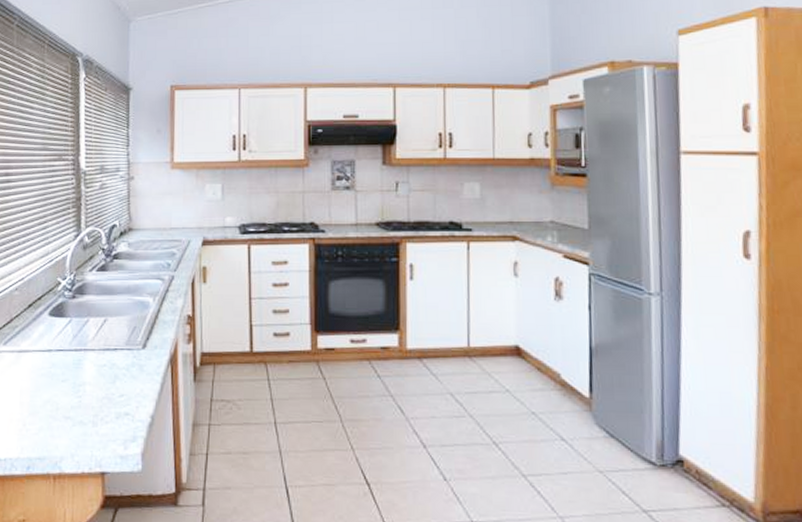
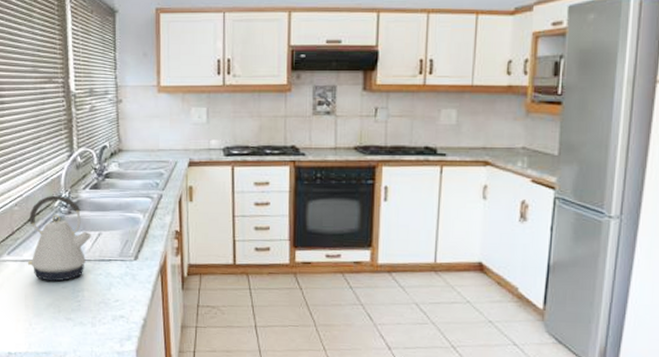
kettle: none [24,278,97,375] -> present [27,195,92,282]

